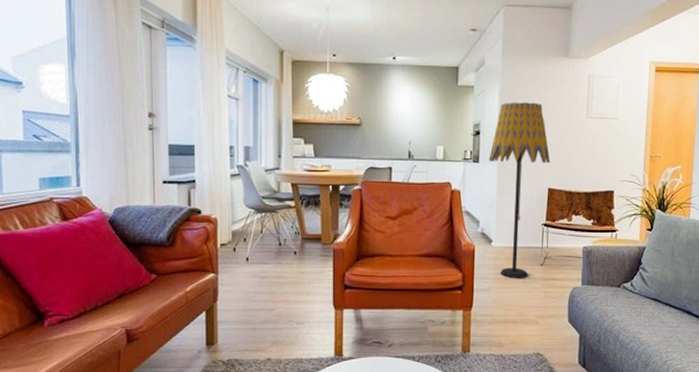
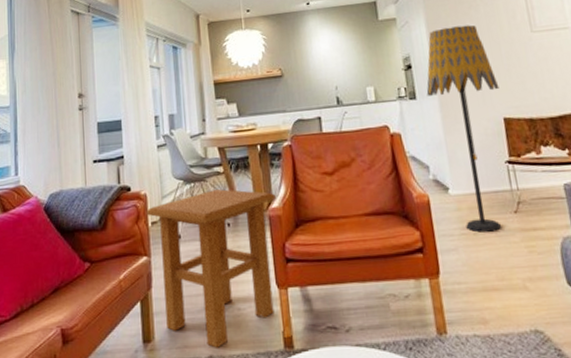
side table: none [216,221,341,353] -> present [146,189,276,348]

